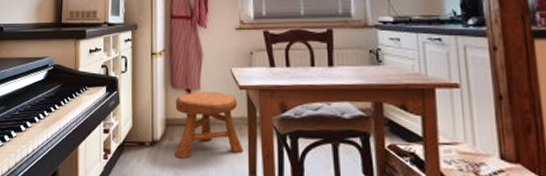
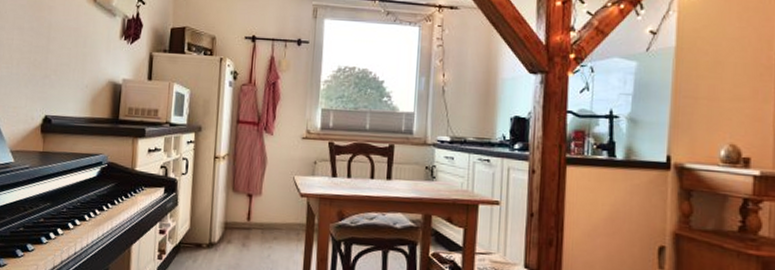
stool: present [175,91,244,159] -> none [231,197,300,261]

